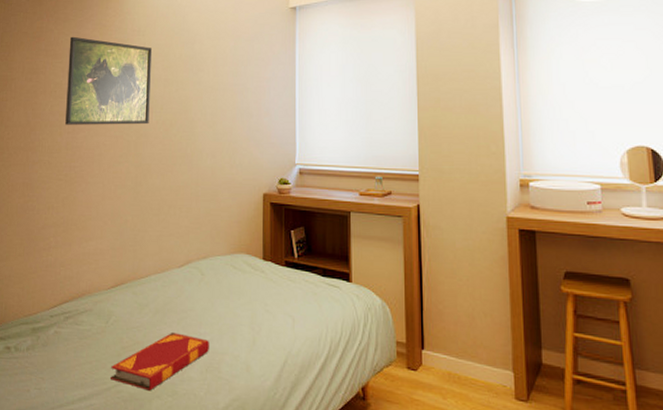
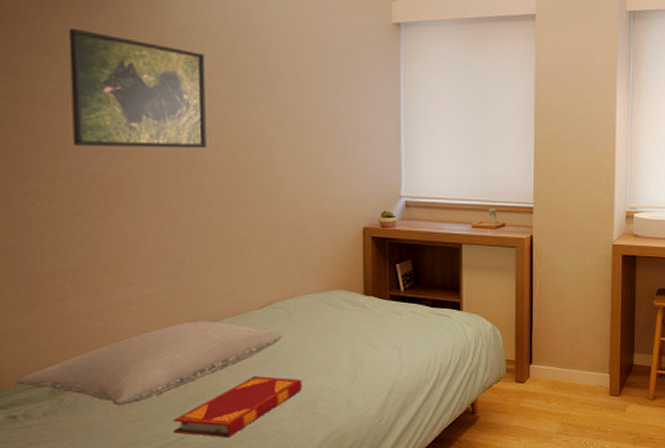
pillow: none [13,275,196,348] -> present [15,320,283,406]

